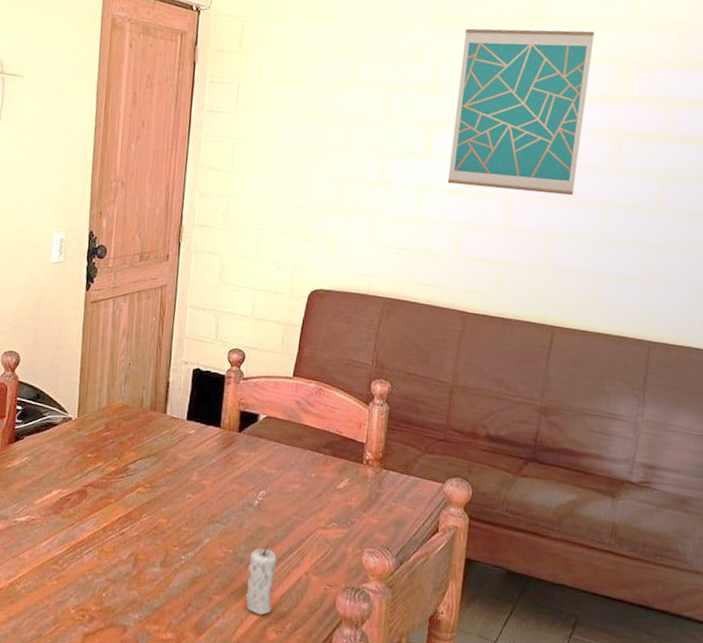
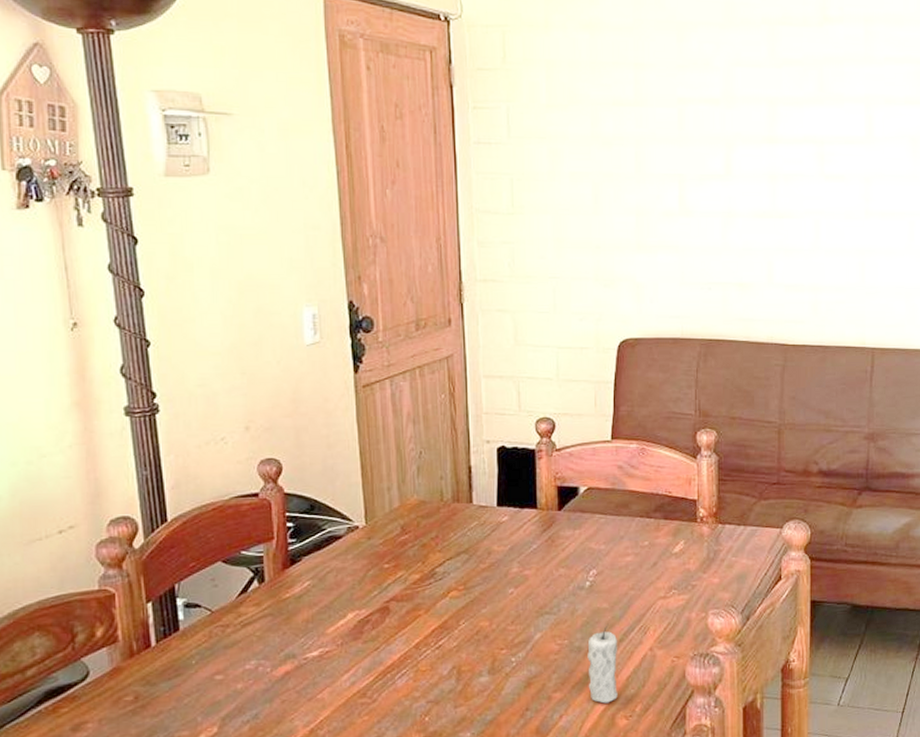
wall art: present [447,28,595,196] -> none [752,28,885,208]

